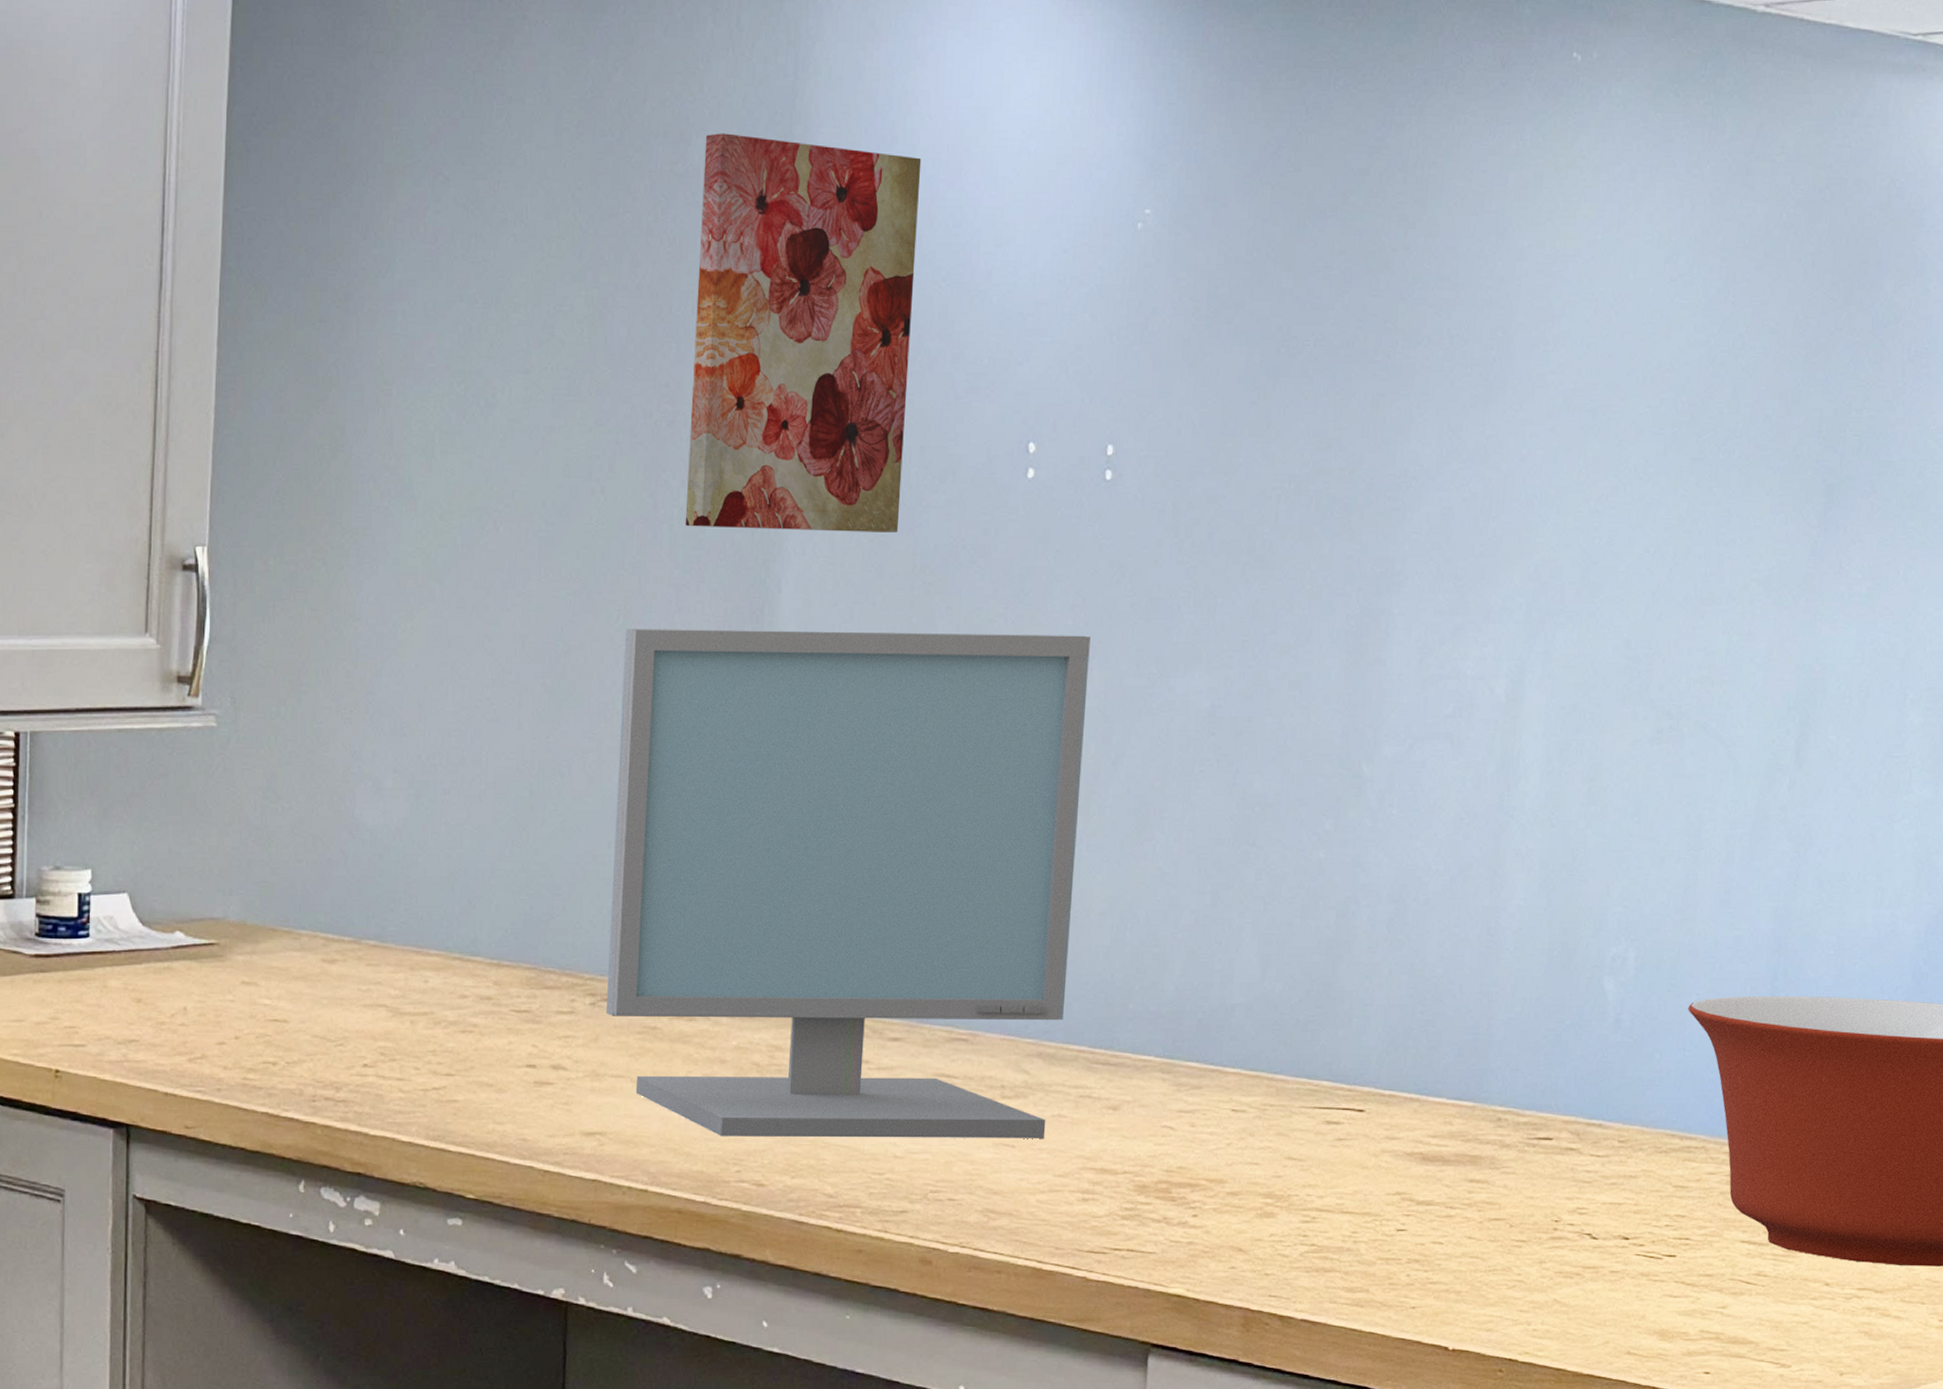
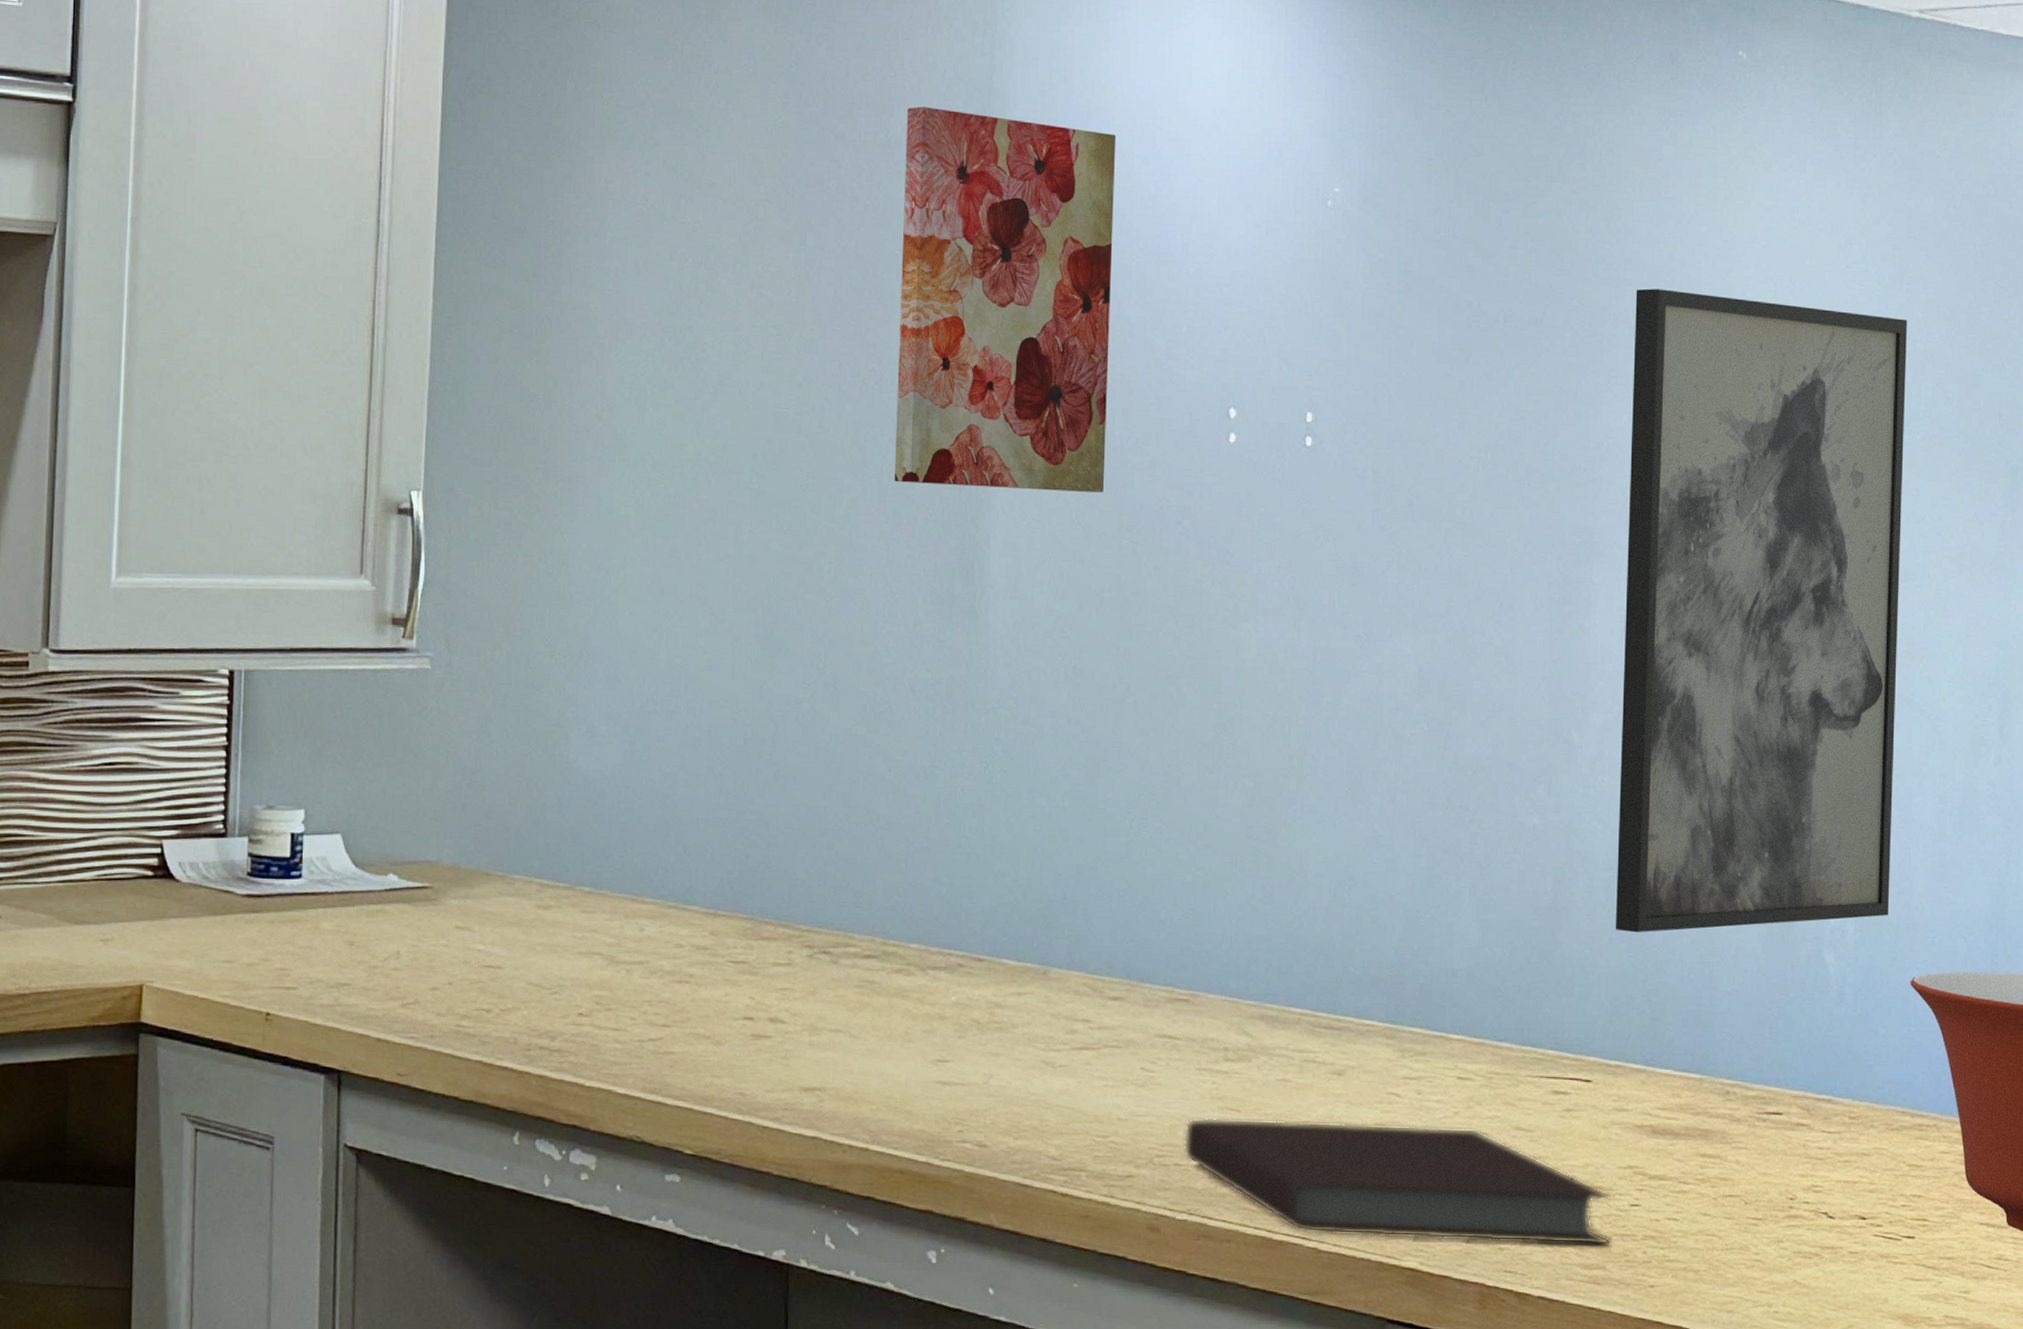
computer monitor: present [606,628,1091,1138] -> none [824,581,1297,1103]
notebook: none [958,1153,1379,1270] -> present [1183,1117,1612,1246]
wall art: none [1395,308,1731,965] -> present [1615,288,1908,933]

